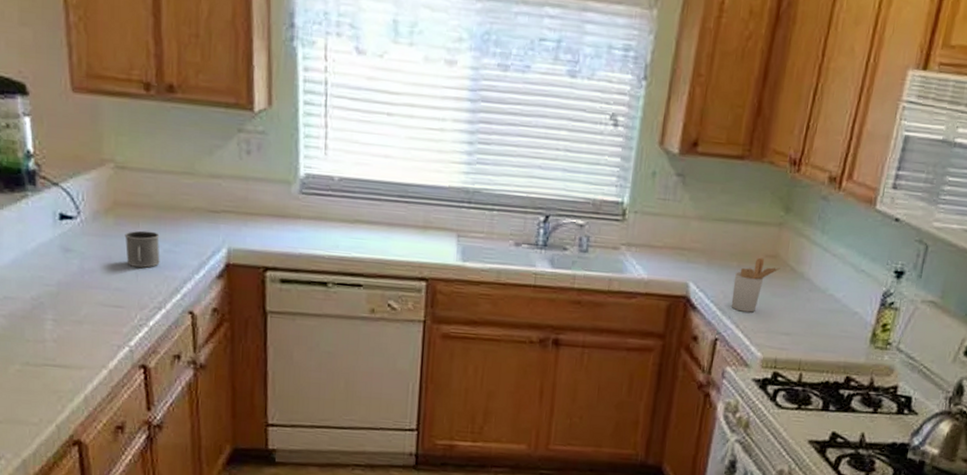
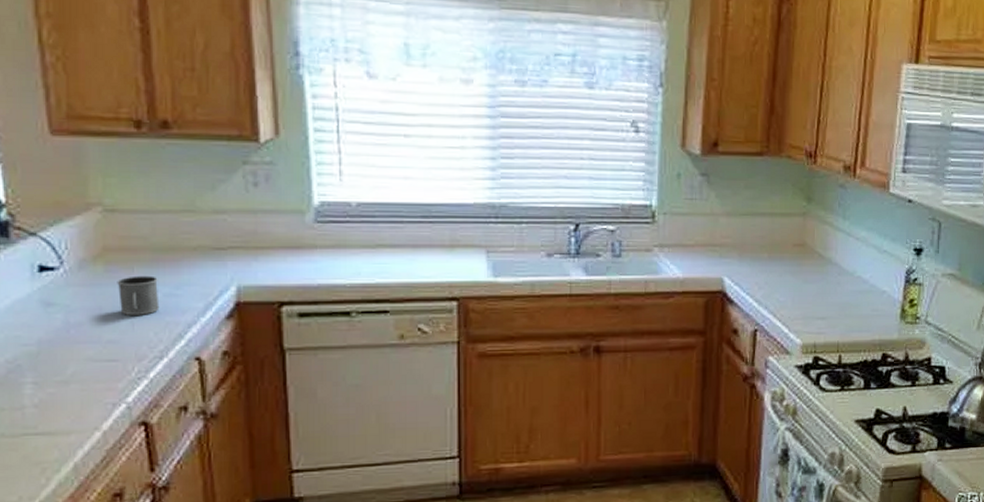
utensil holder: present [731,257,781,313] -> none [766,247,809,301]

